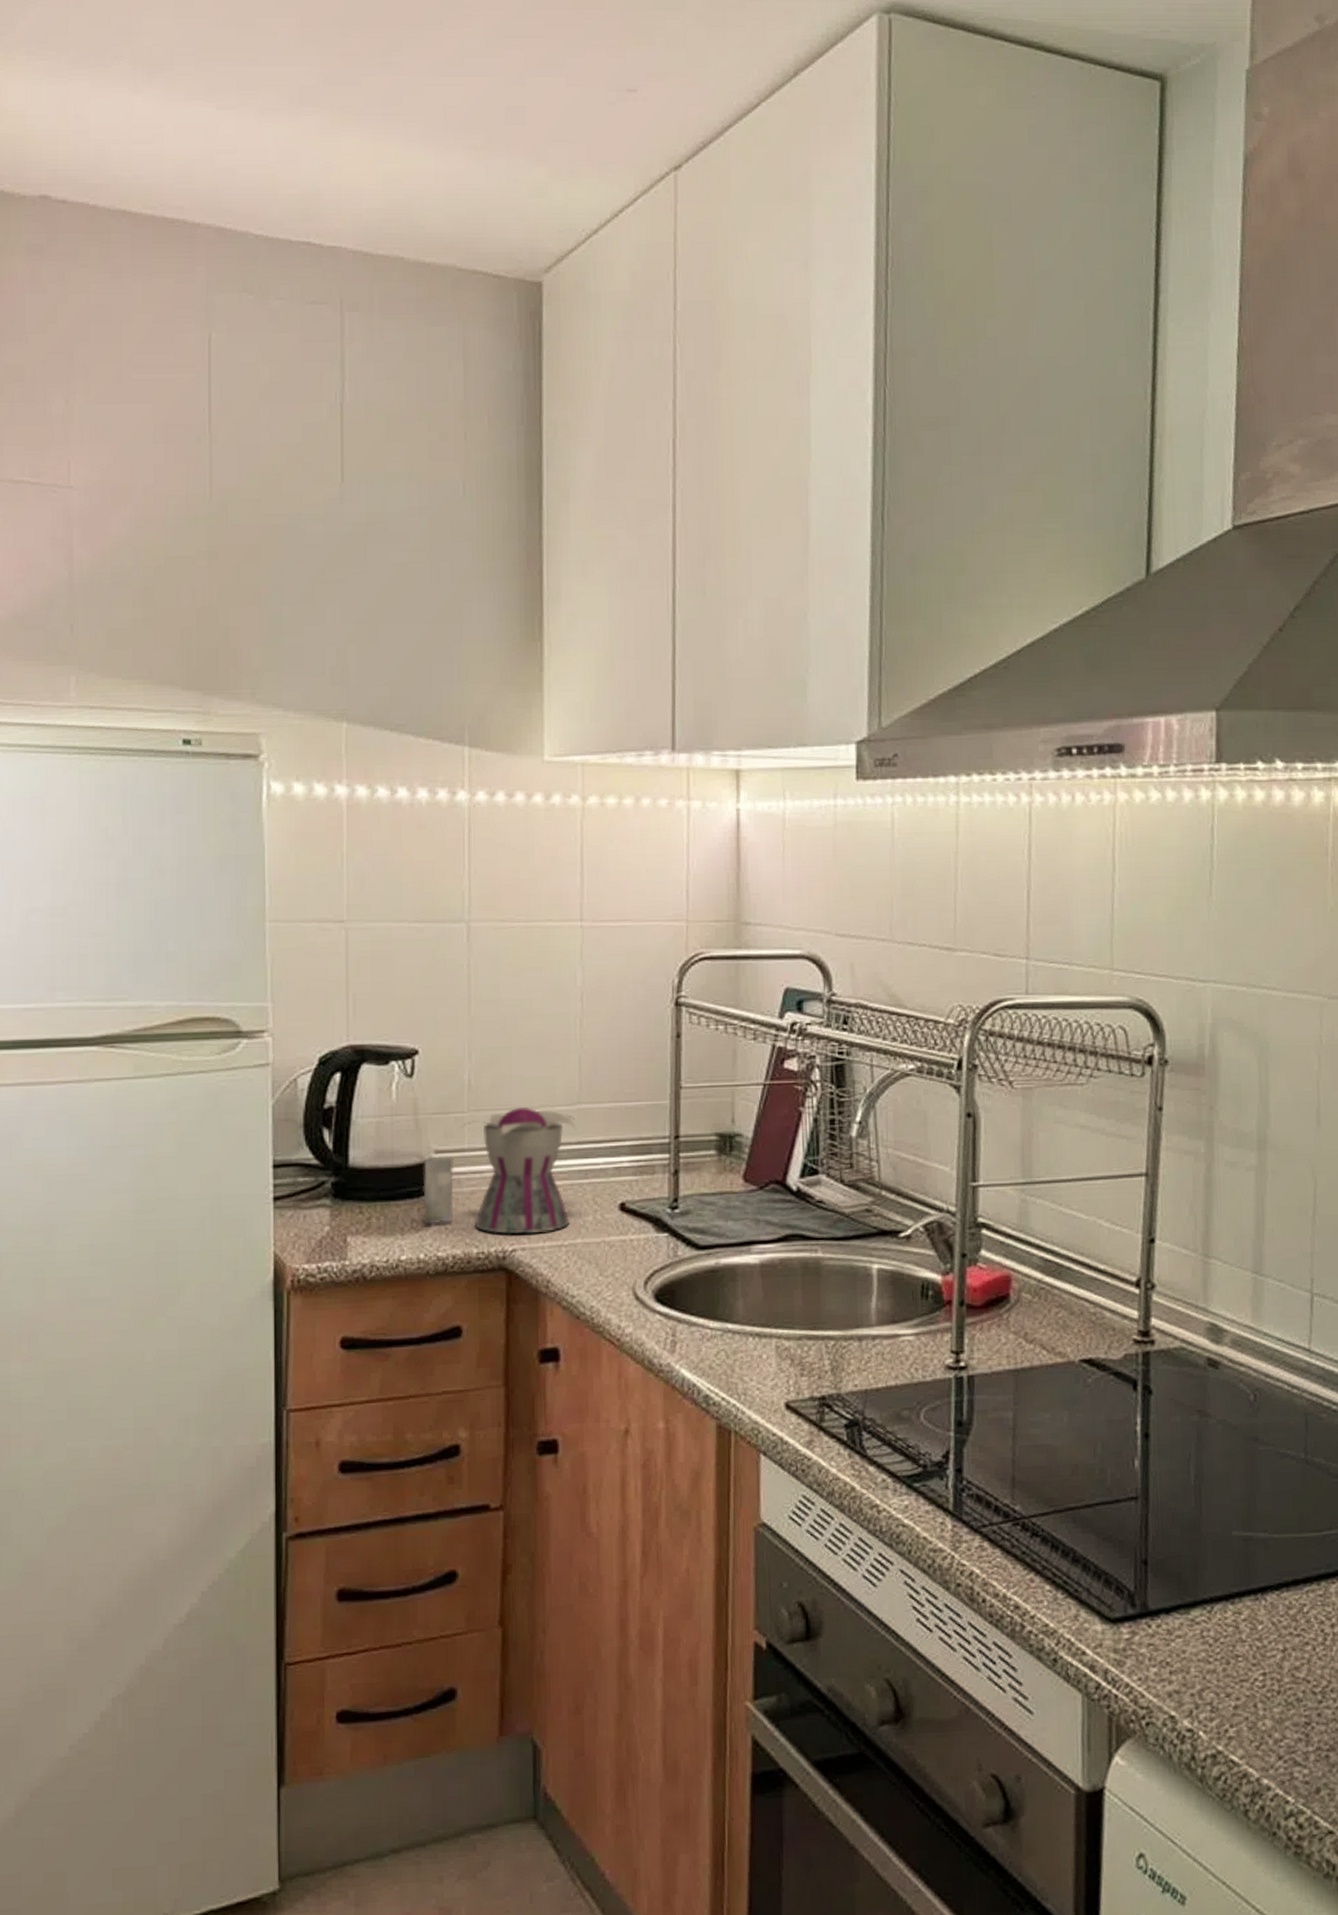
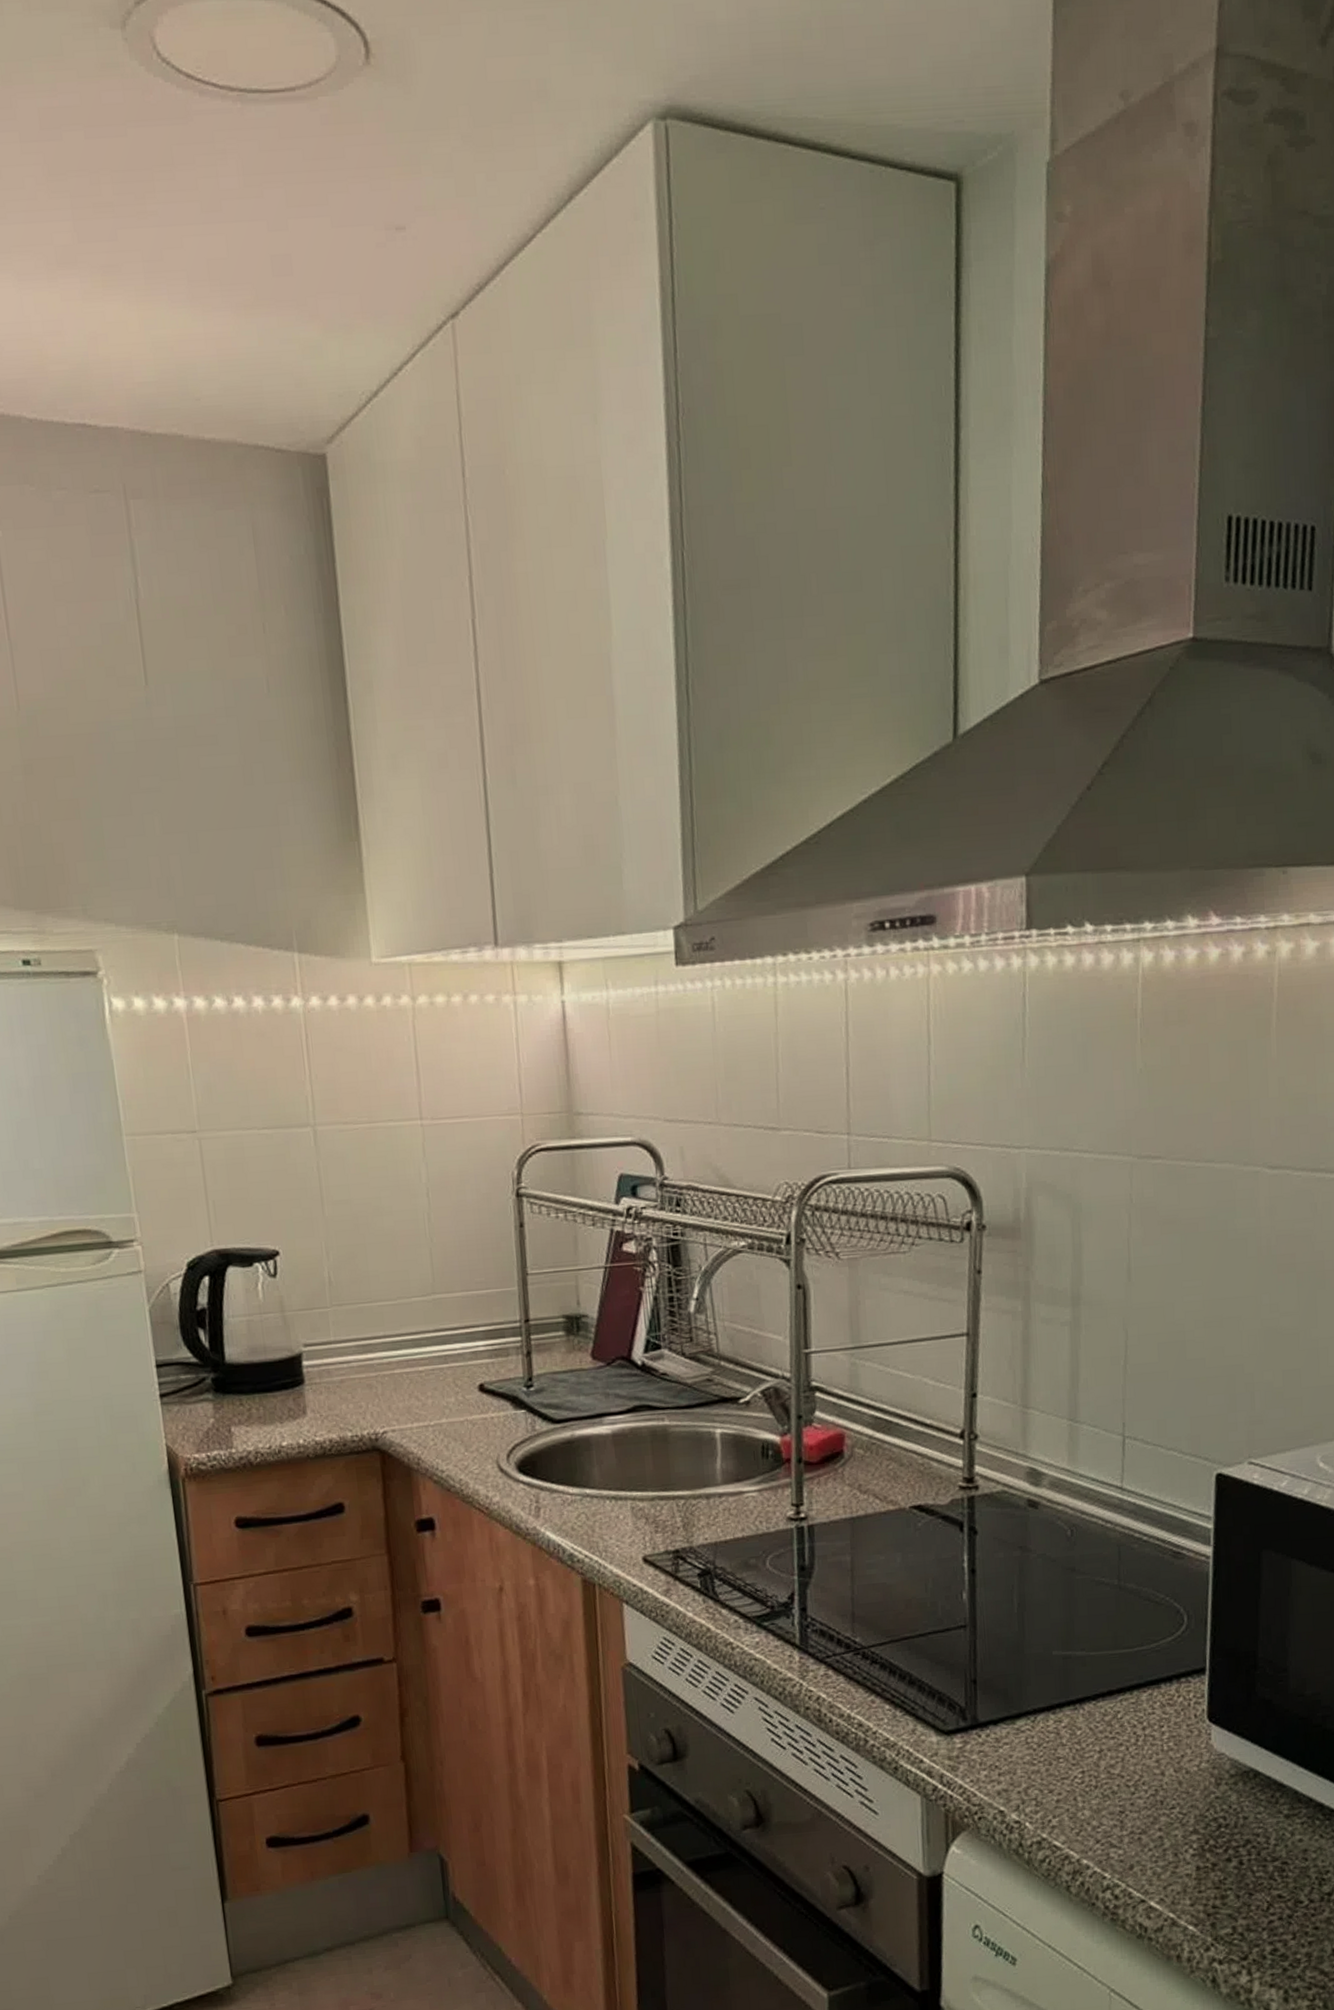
teapot: present [423,1106,577,1235] -> none [294,1299,434,1418]

